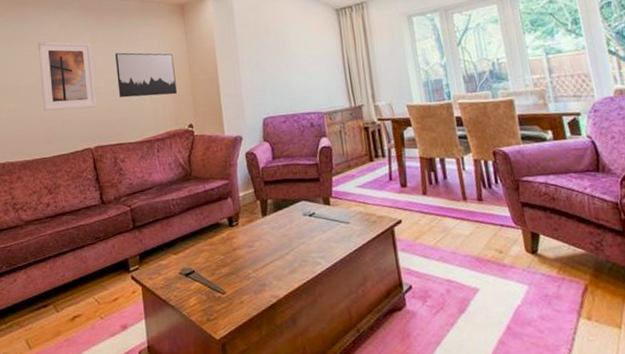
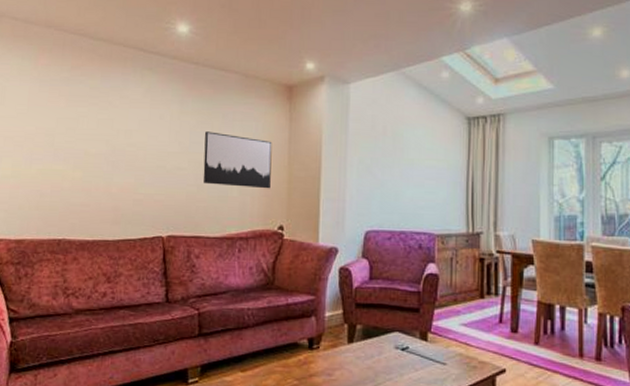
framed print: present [38,41,97,111] -> none [113,104,179,190]

